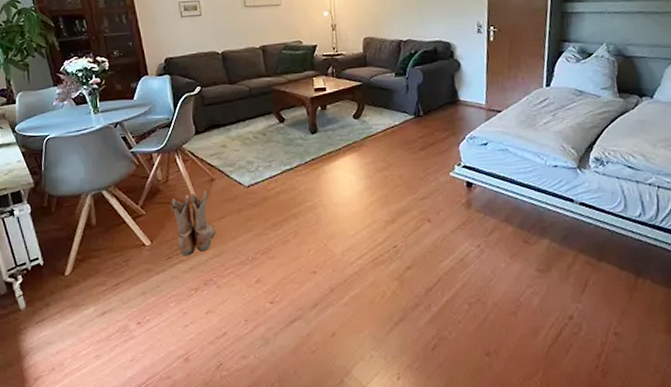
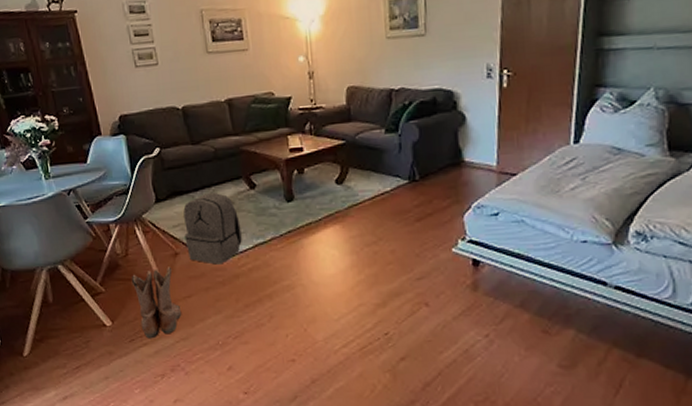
backpack: none [220,125,272,189] -> present [183,192,242,265]

